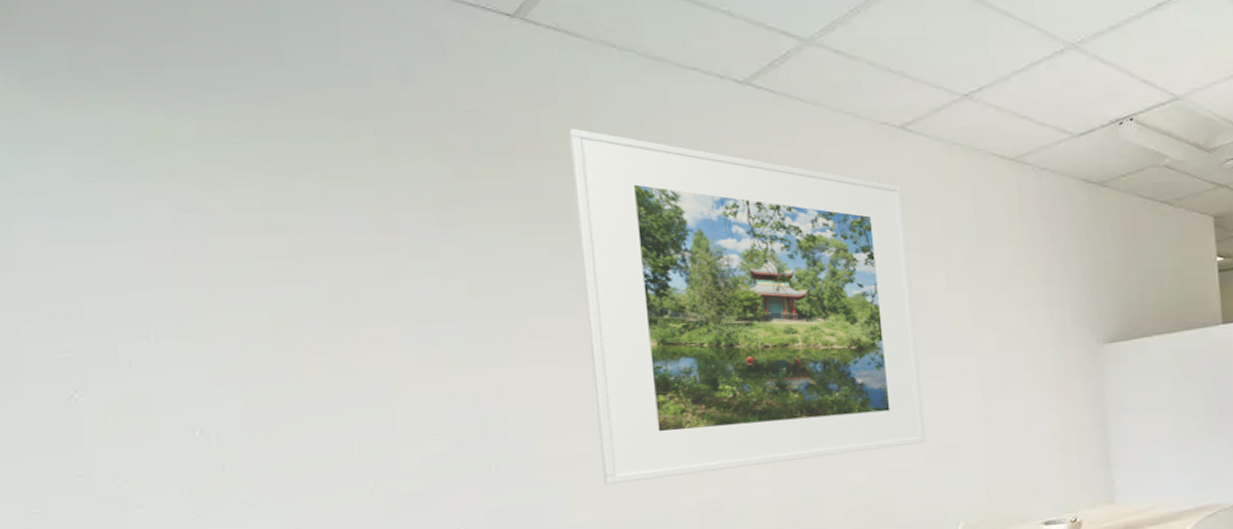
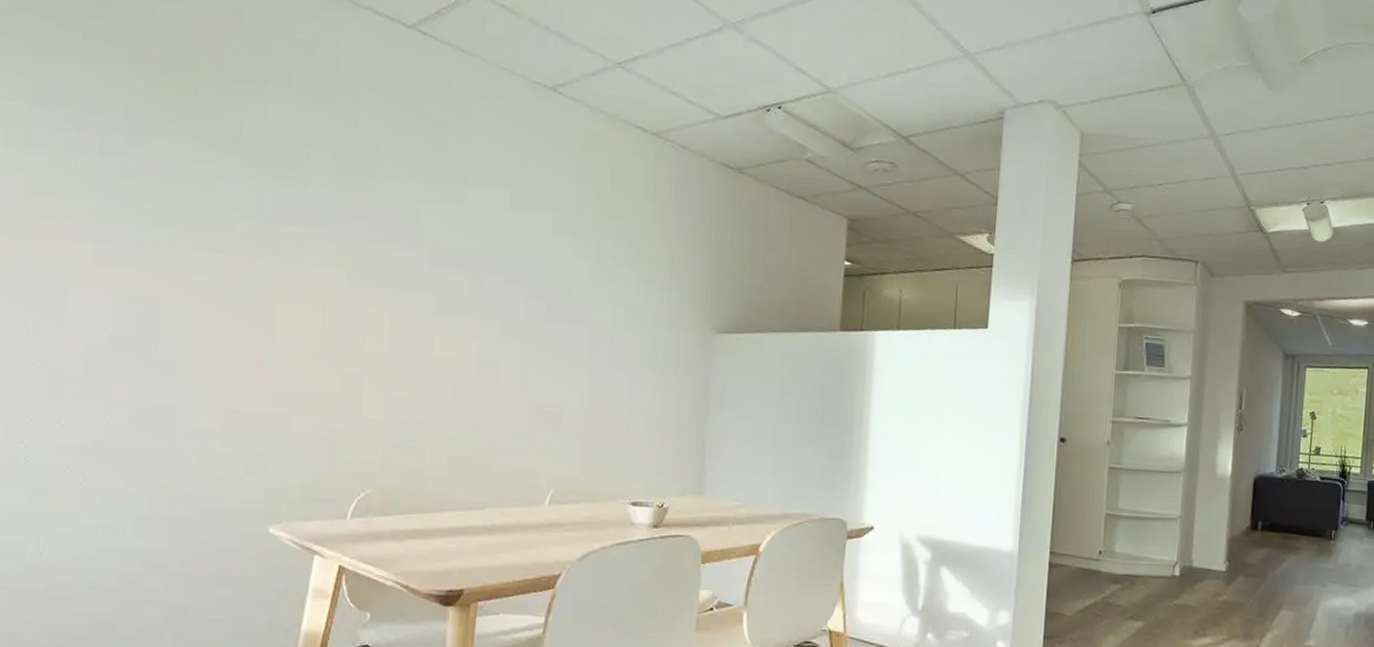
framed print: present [568,129,927,485] -> none [234,54,544,406]

